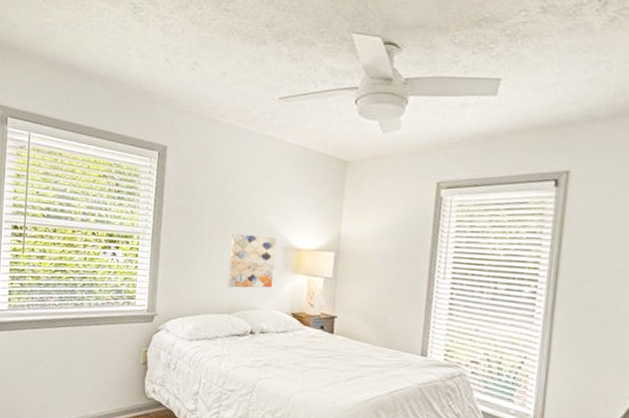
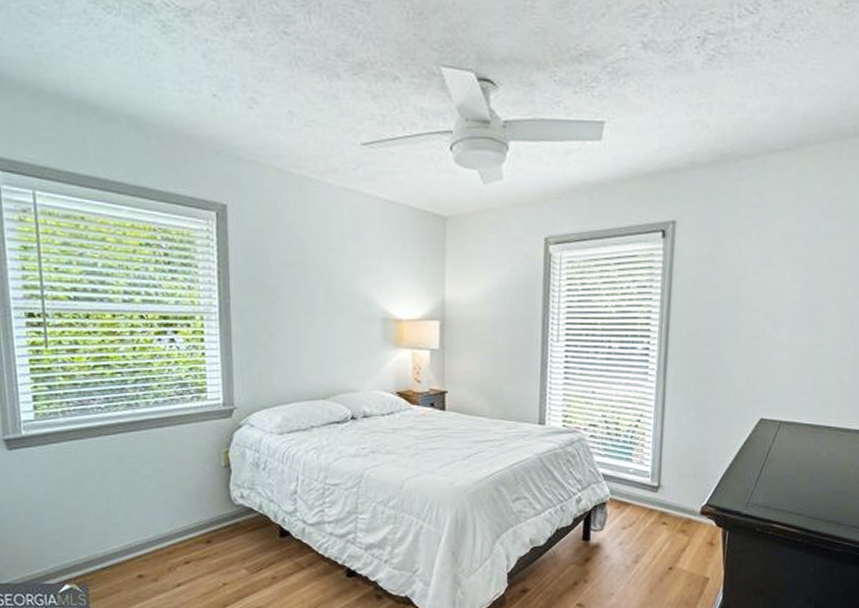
wall art: present [227,233,277,288] -> none [318,306,373,369]

